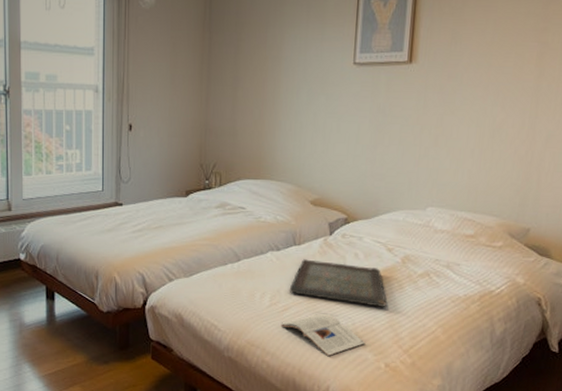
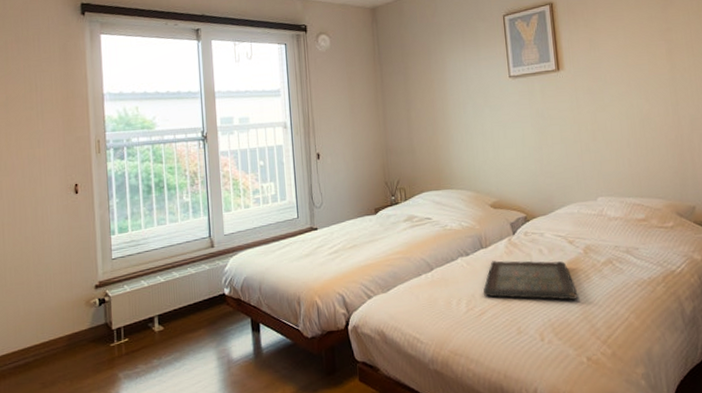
magazine: present [280,314,365,356] -> none [480,313,564,356]

